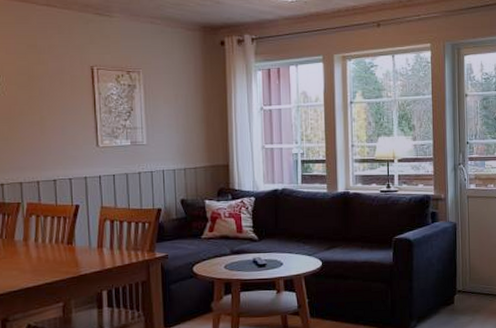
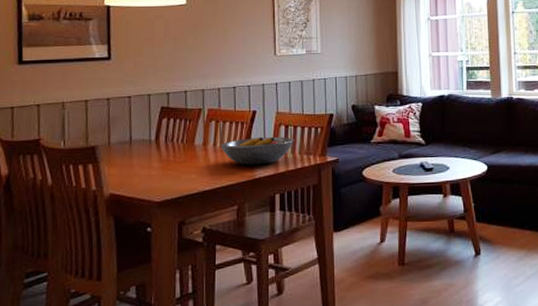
fruit bowl: none [42,232,121,261] -> present [221,137,294,165]

